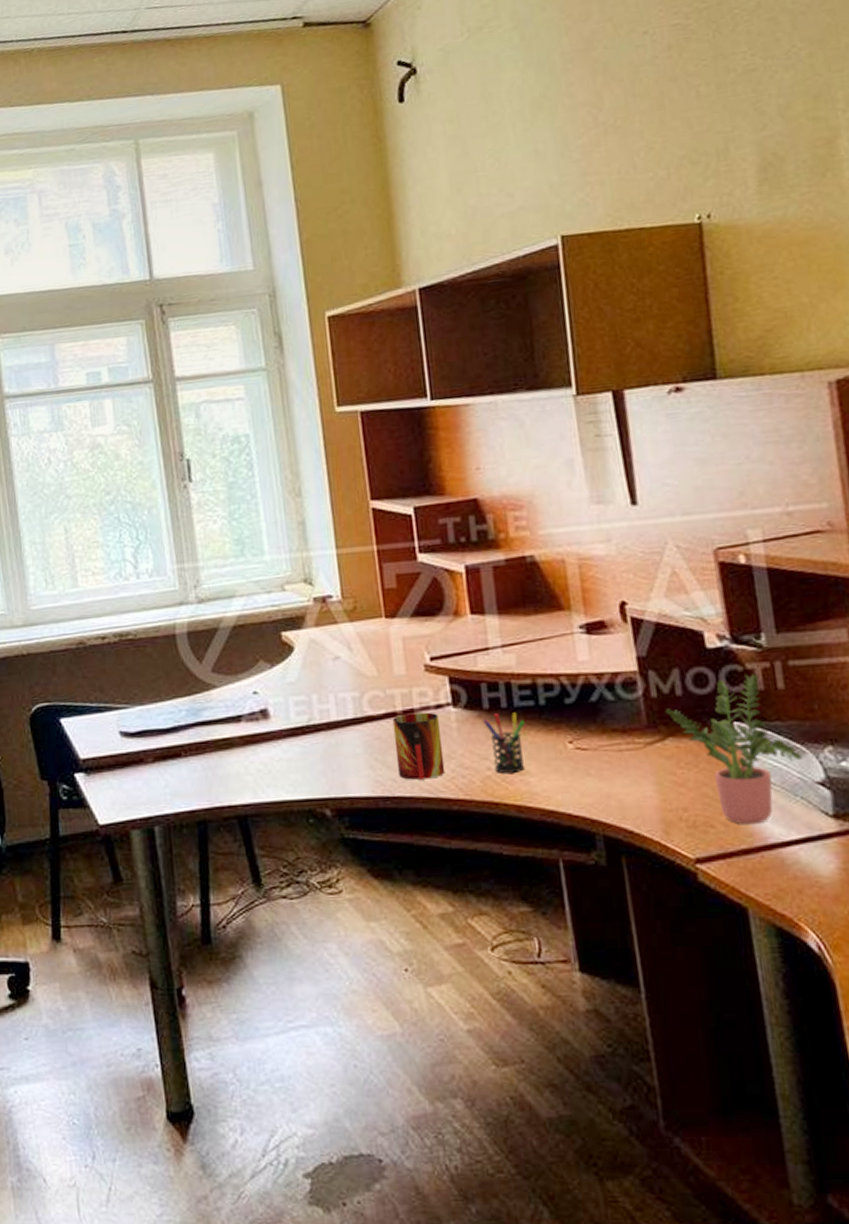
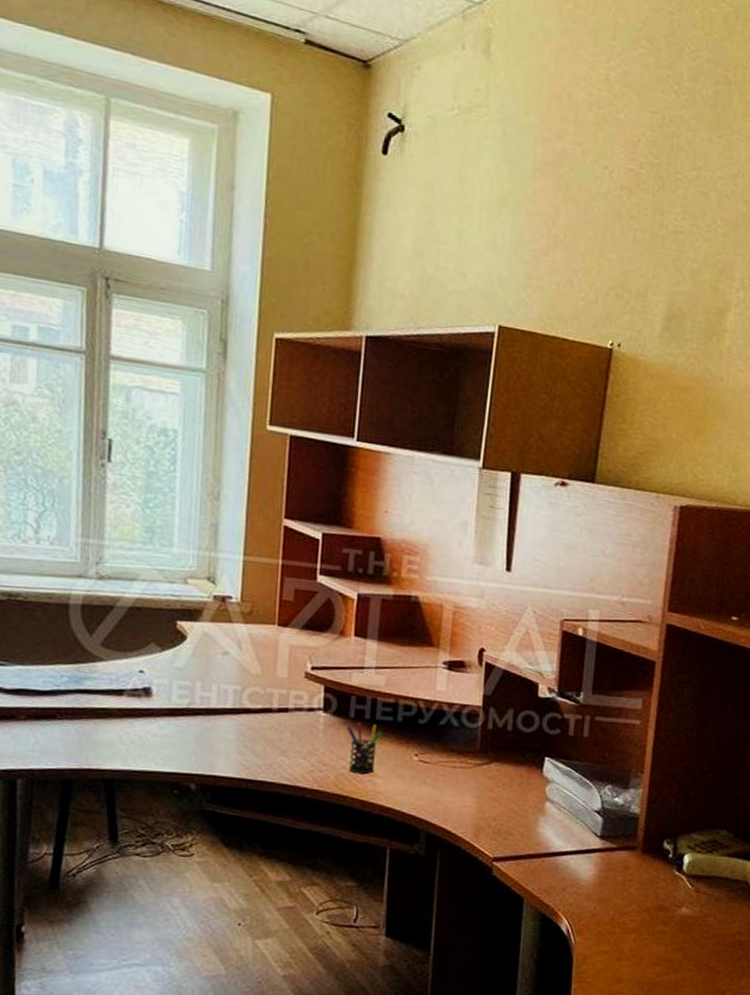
mug: present [392,712,446,780] -> none [264,711,309,770]
potted plant: present [665,673,803,825] -> none [496,722,589,837]

